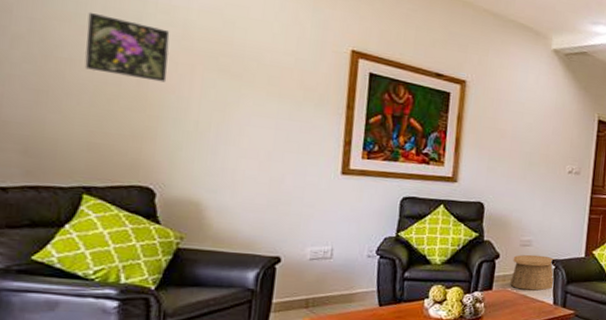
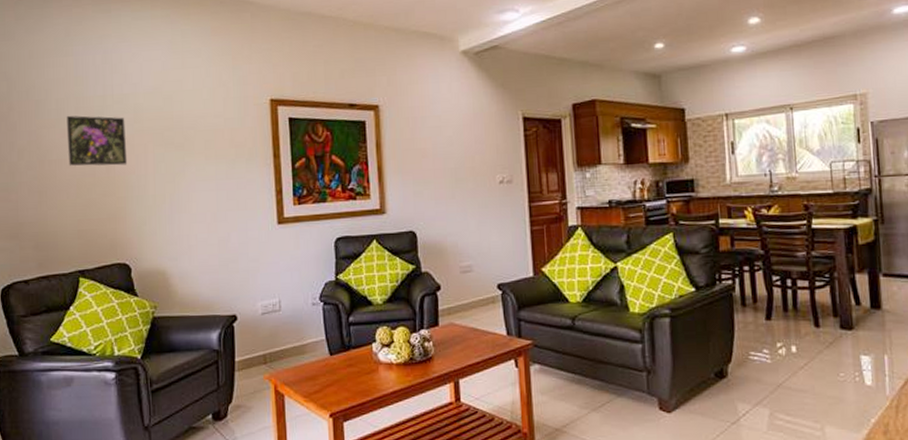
basket: present [510,254,555,291] -> none [455,280,504,322]

